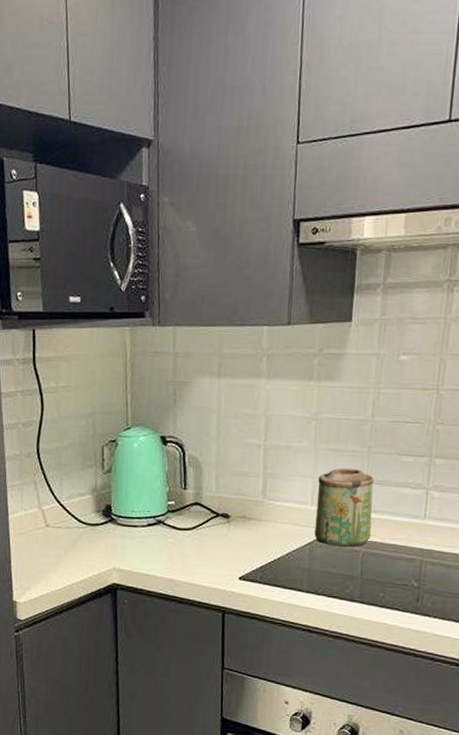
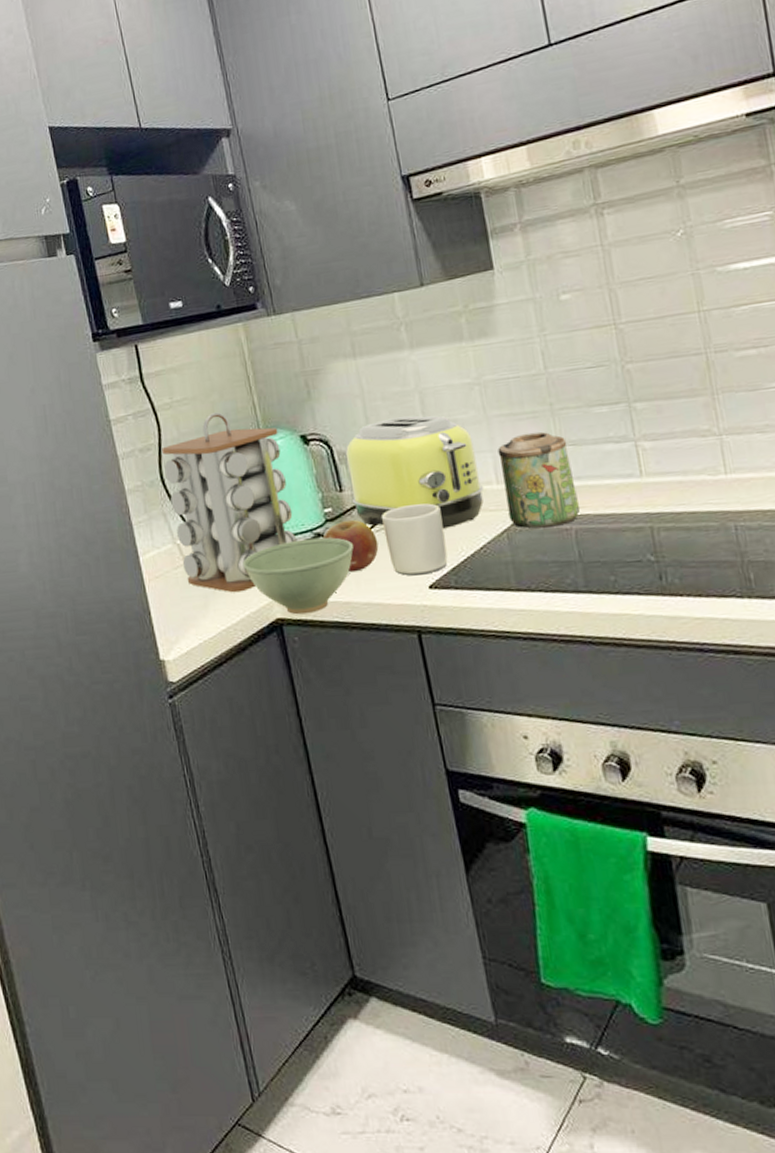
spice rack: none [41,403,143,558] -> present [162,412,298,593]
bowl: none [93,523,186,584] -> present [242,537,353,615]
fruit: none [162,513,207,557] -> present [322,519,379,573]
toaster: none [192,435,301,534] -> present [346,415,485,529]
mug: none [212,510,262,568] -> present [380,503,448,576]

